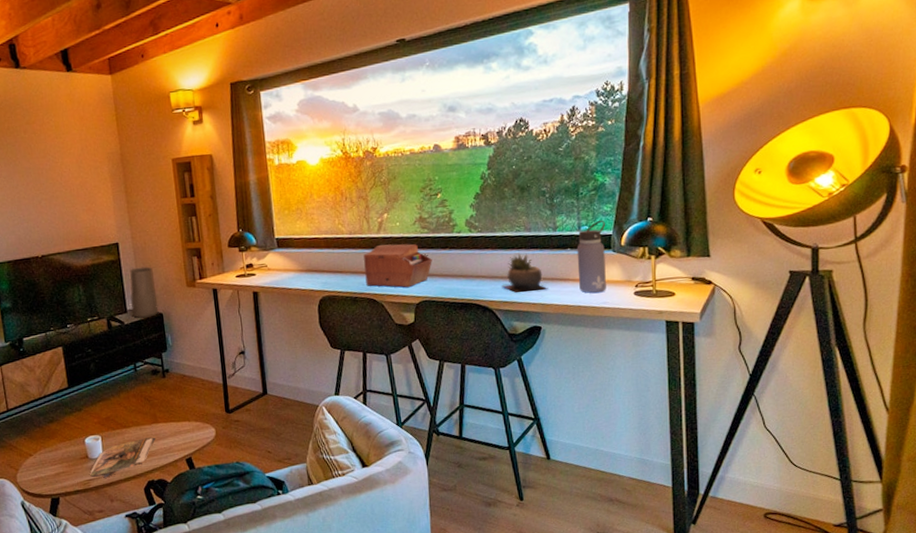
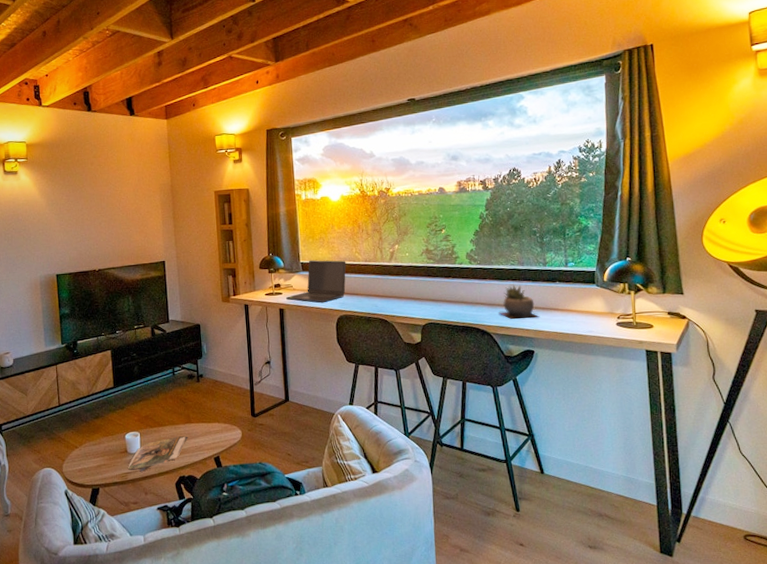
vase: present [129,266,159,319] -> none [172,282,197,328]
laptop: none [260,234,328,284] -> present [286,260,346,303]
sewing box: present [364,244,432,288] -> none [377,271,437,311]
water bottle: present [577,220,606,293] -> none [564,258,592,323]

